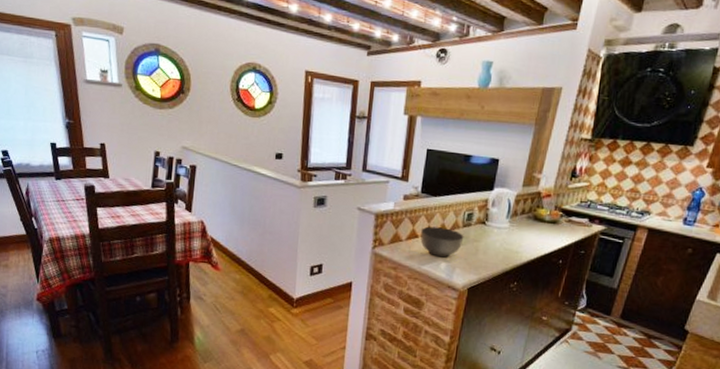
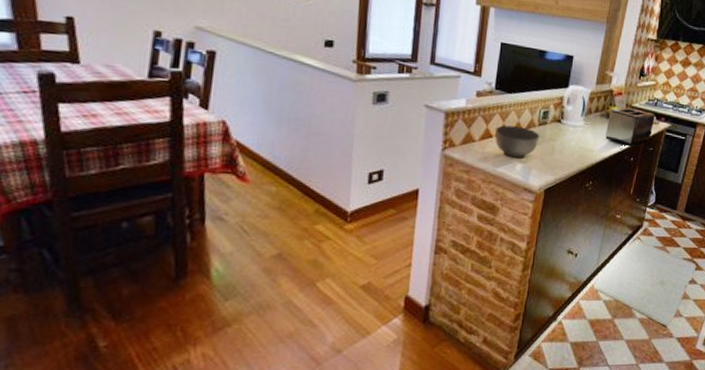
toaster: none [531,209,588,250] -> present [605,107,655,147]

